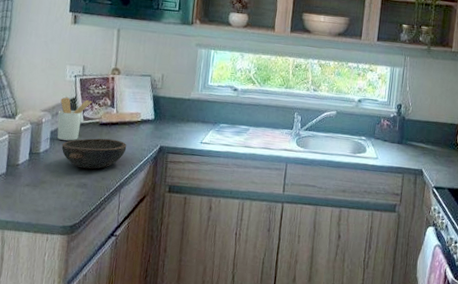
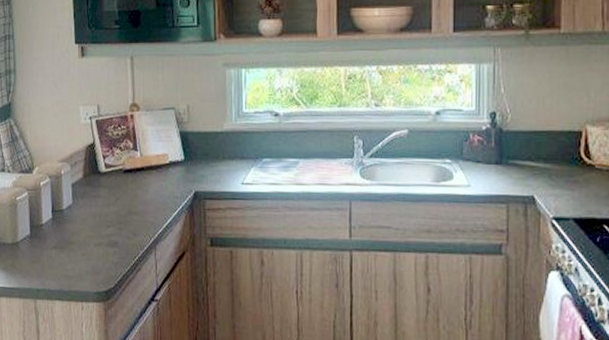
utensil holder: present [57,97,93,141] -> none [76,143,113,193]
bowl: present [61,138,127,169] -> none [85,187,157,225]

